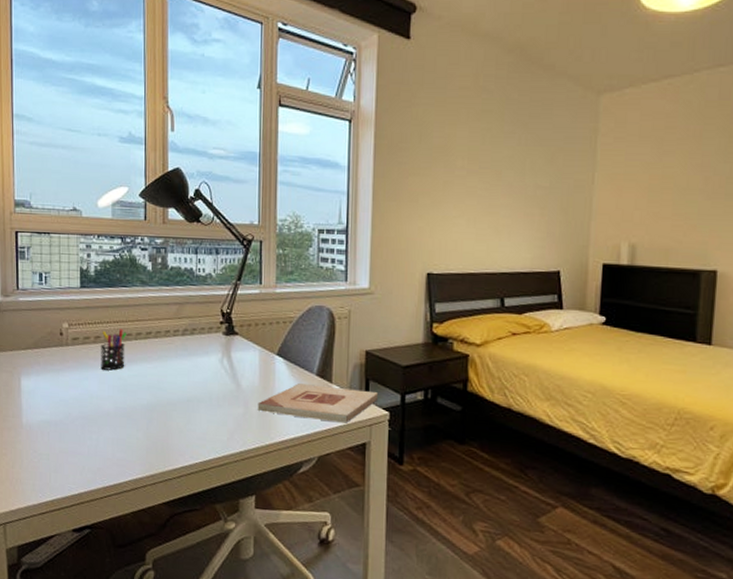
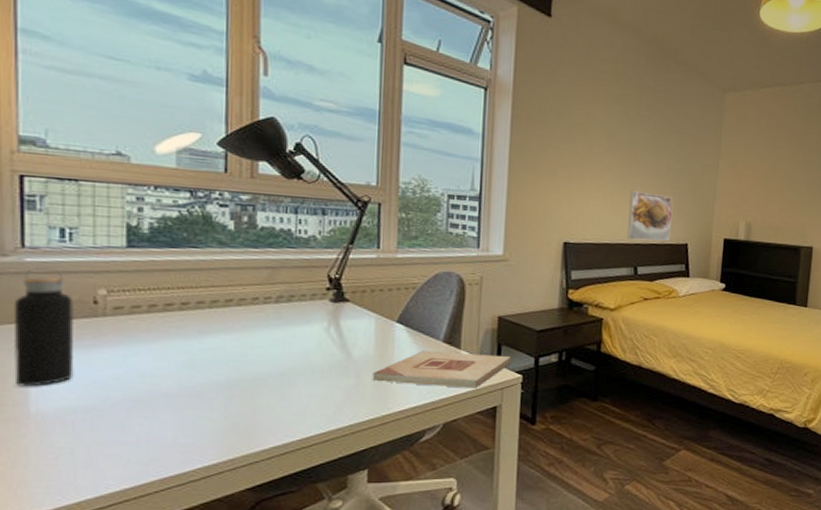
water bottle: none [12,305,49,402] -> present [13,267,75,387]
pen holder: present [101,329,127,371] -> none [157,296,197,344]
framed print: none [493,215,543,269] -> present [627,191,674,241]

